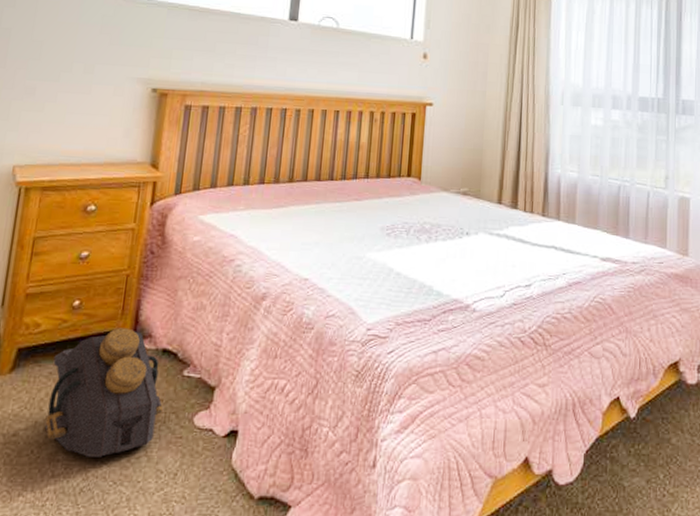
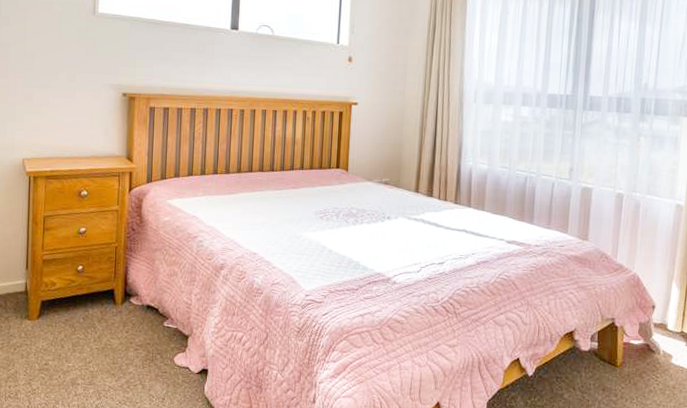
backpack: present [44,328,163,457] -> none [66,288,150,383]

